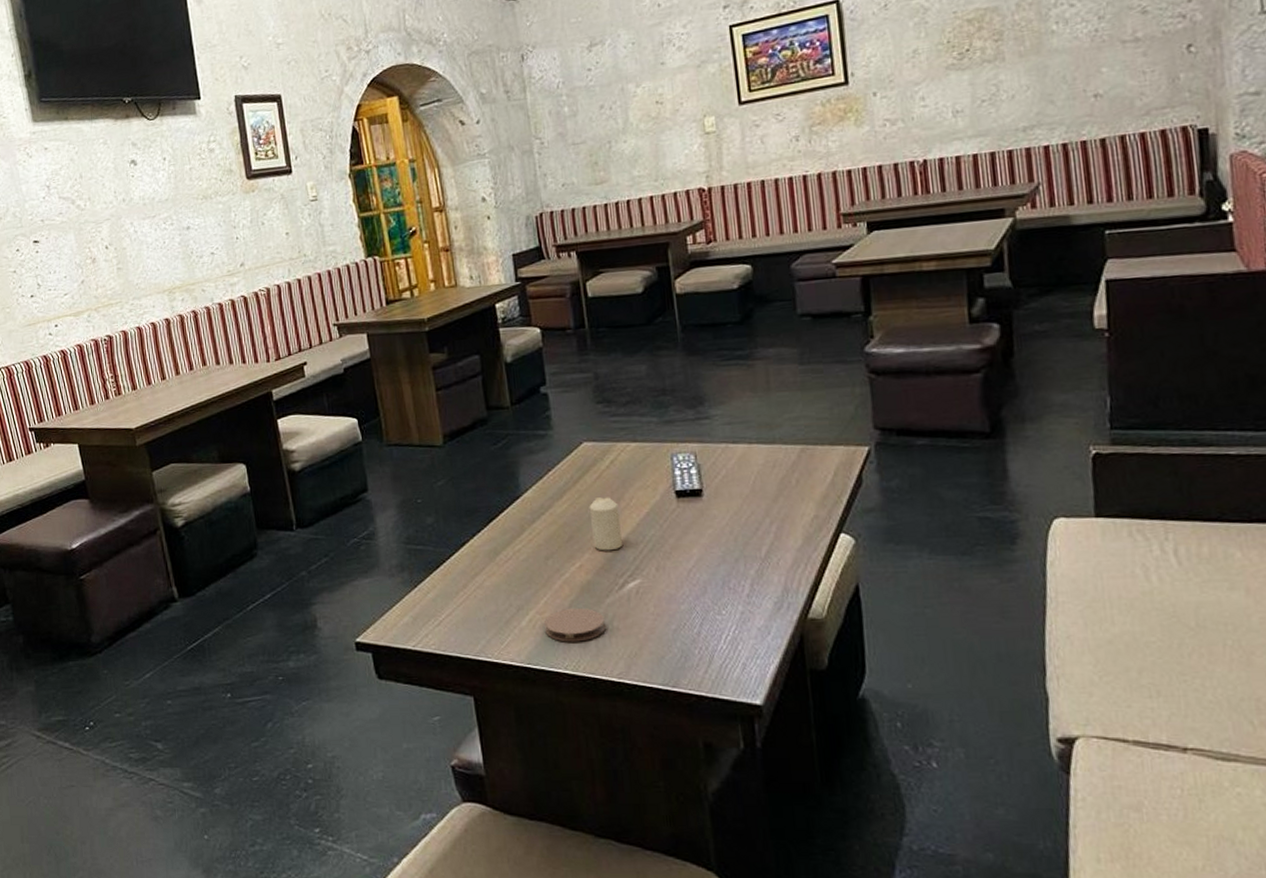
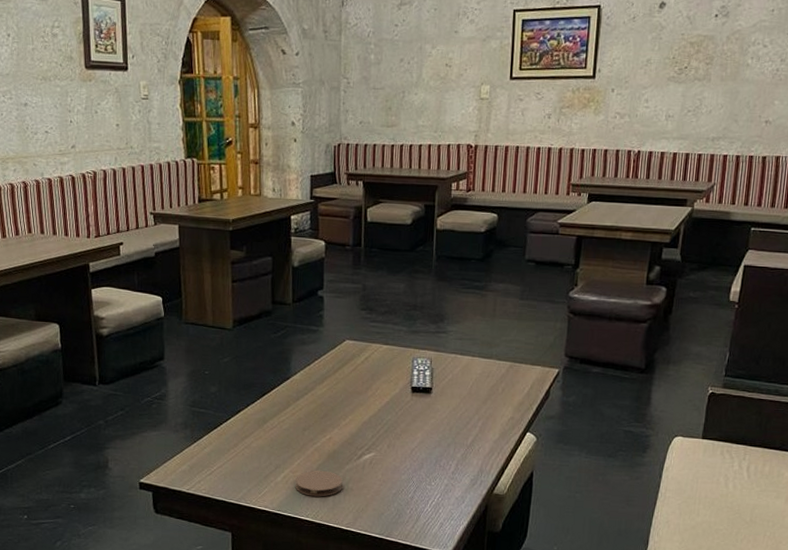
candle: present [589,497,623,551] -> none [342,386,366,429]

